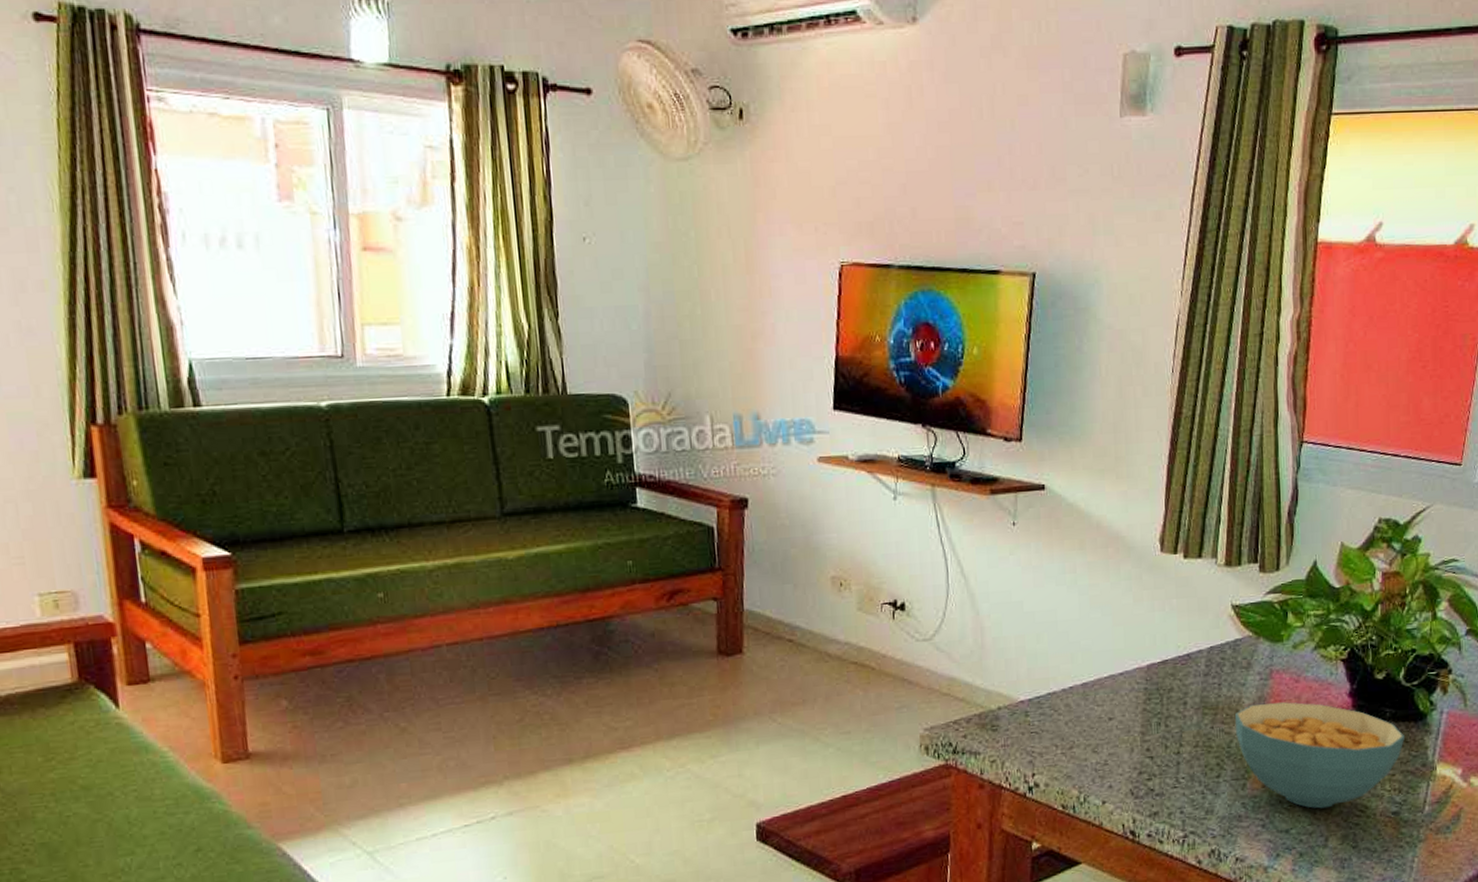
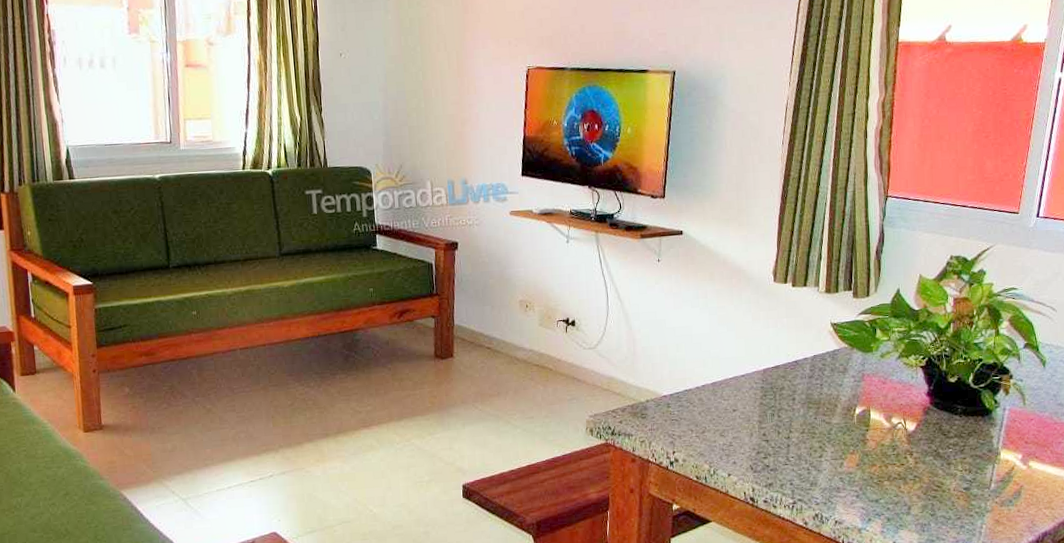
cereal bowl: present [1235,702,1405,809] -> none [834,399,973,484]

